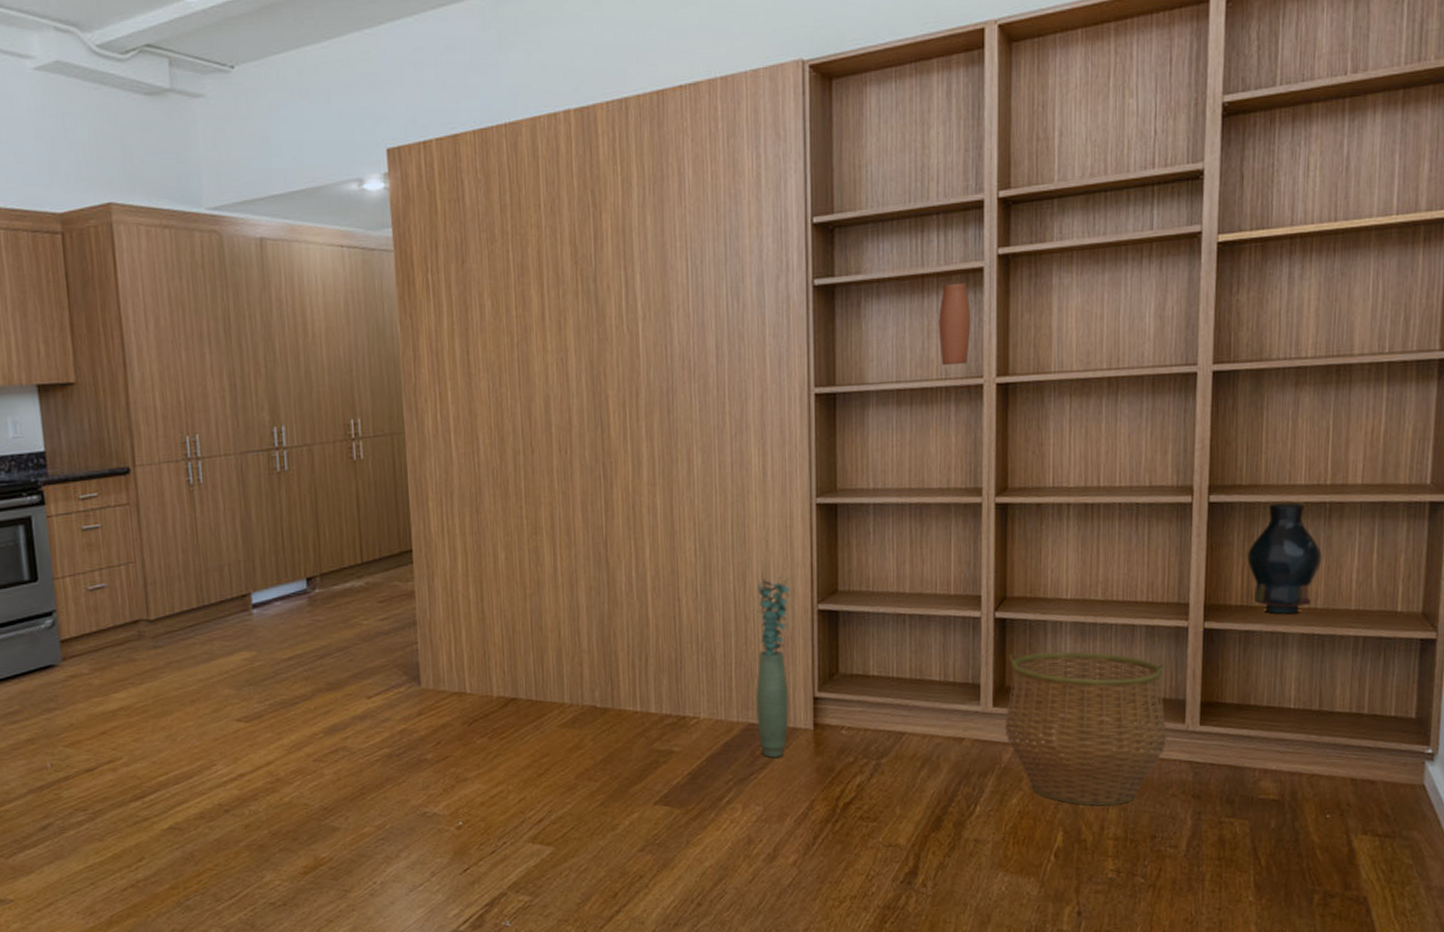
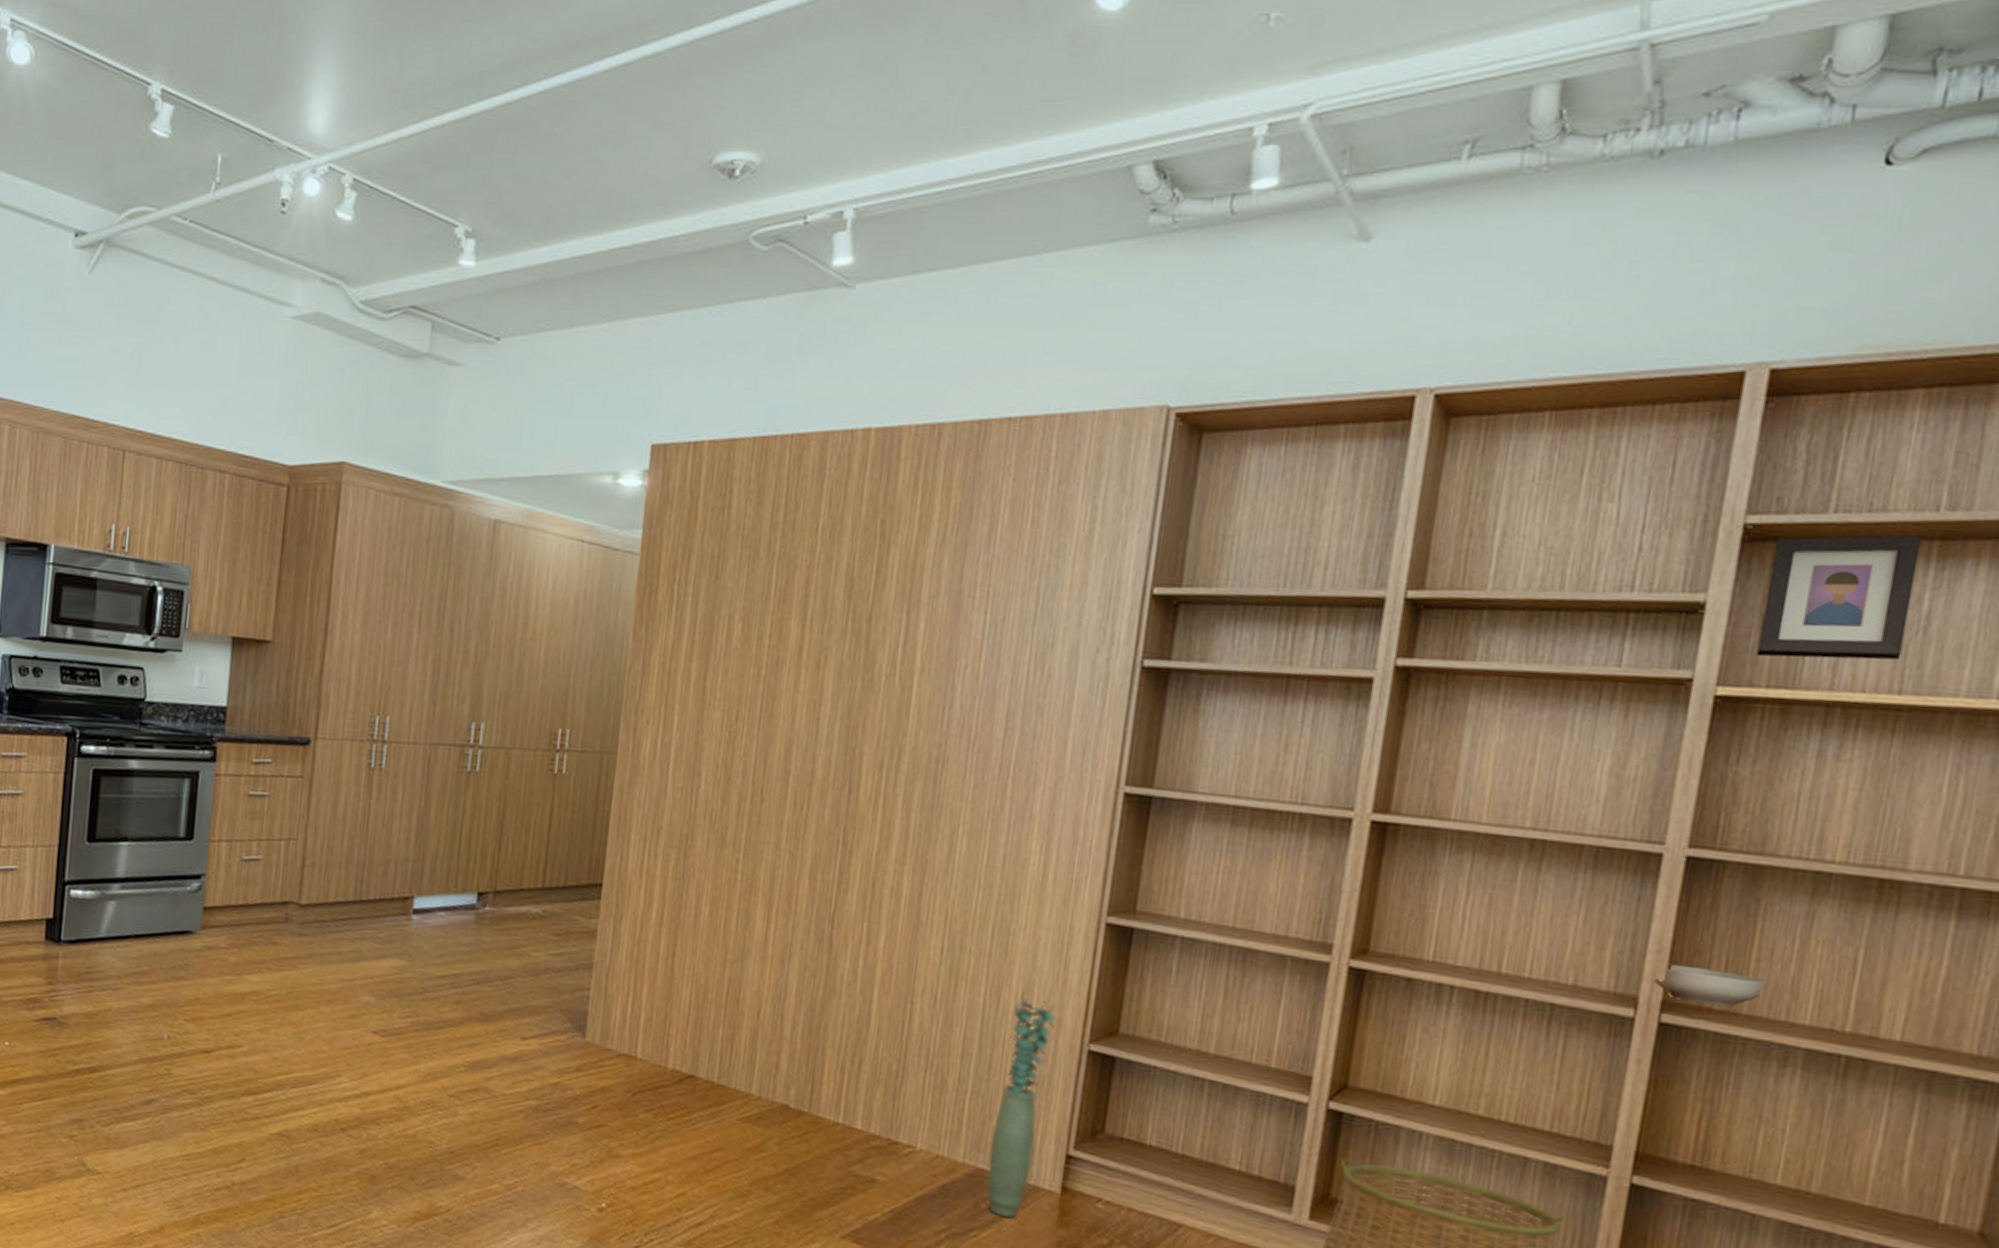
vase: present [938,282,971,366] -> none [1298,691,1349,791]
bowl: none [1200,454,1274,483] -> present [1651,965,1767,1007]
picture frame: none [1241,95,1338,207] -> present [1756,535,1923,660]
vase: present [1248,503,1323,614] -> none [1708,1042,1828,1193]

